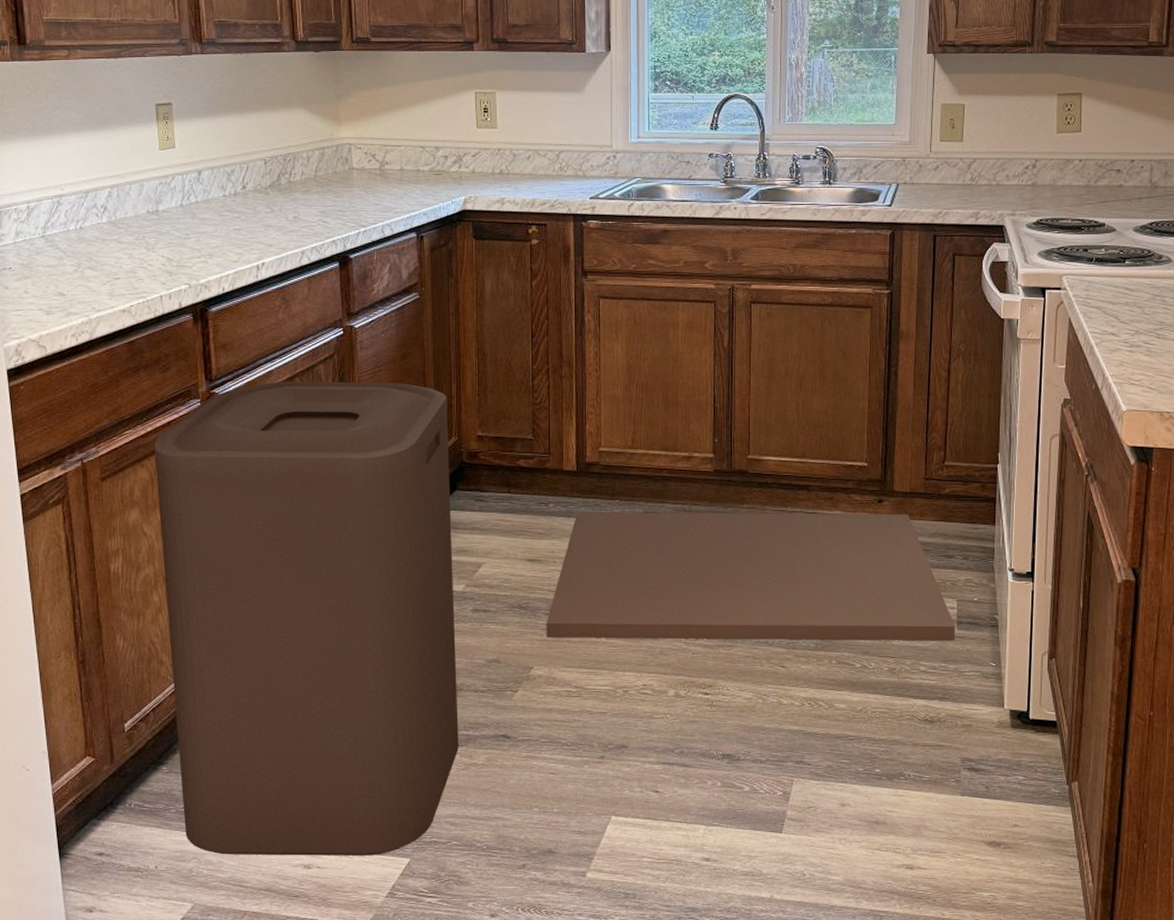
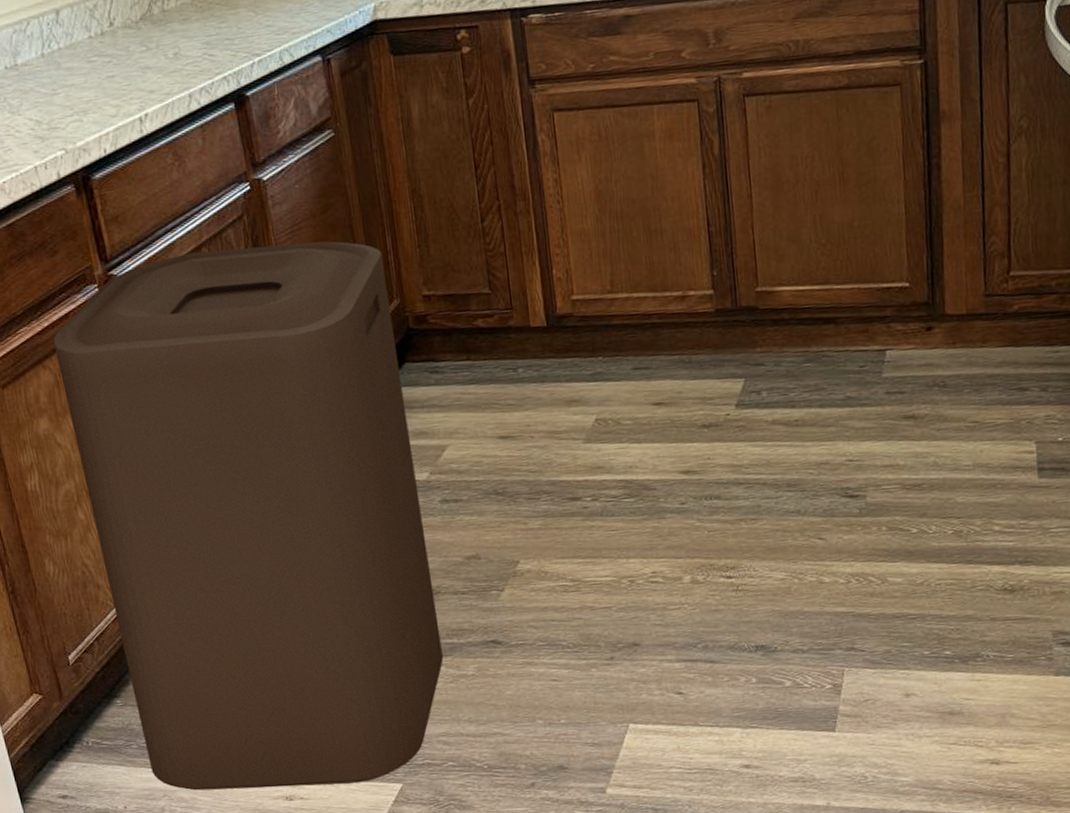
door mat: present [546,511,955,641] -> none [529,342,1037,527]

